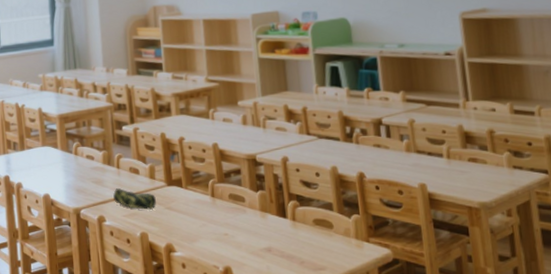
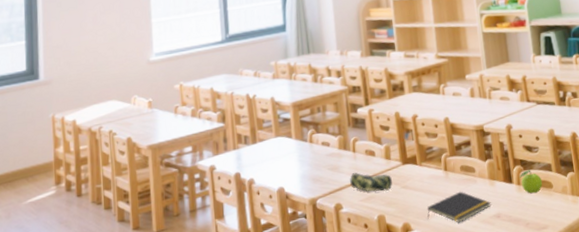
notepad: none [191,219,262,251] -> present [427,191,491,223]
fruit: none [294,206,322,232] -> present [519,170,543,194]

